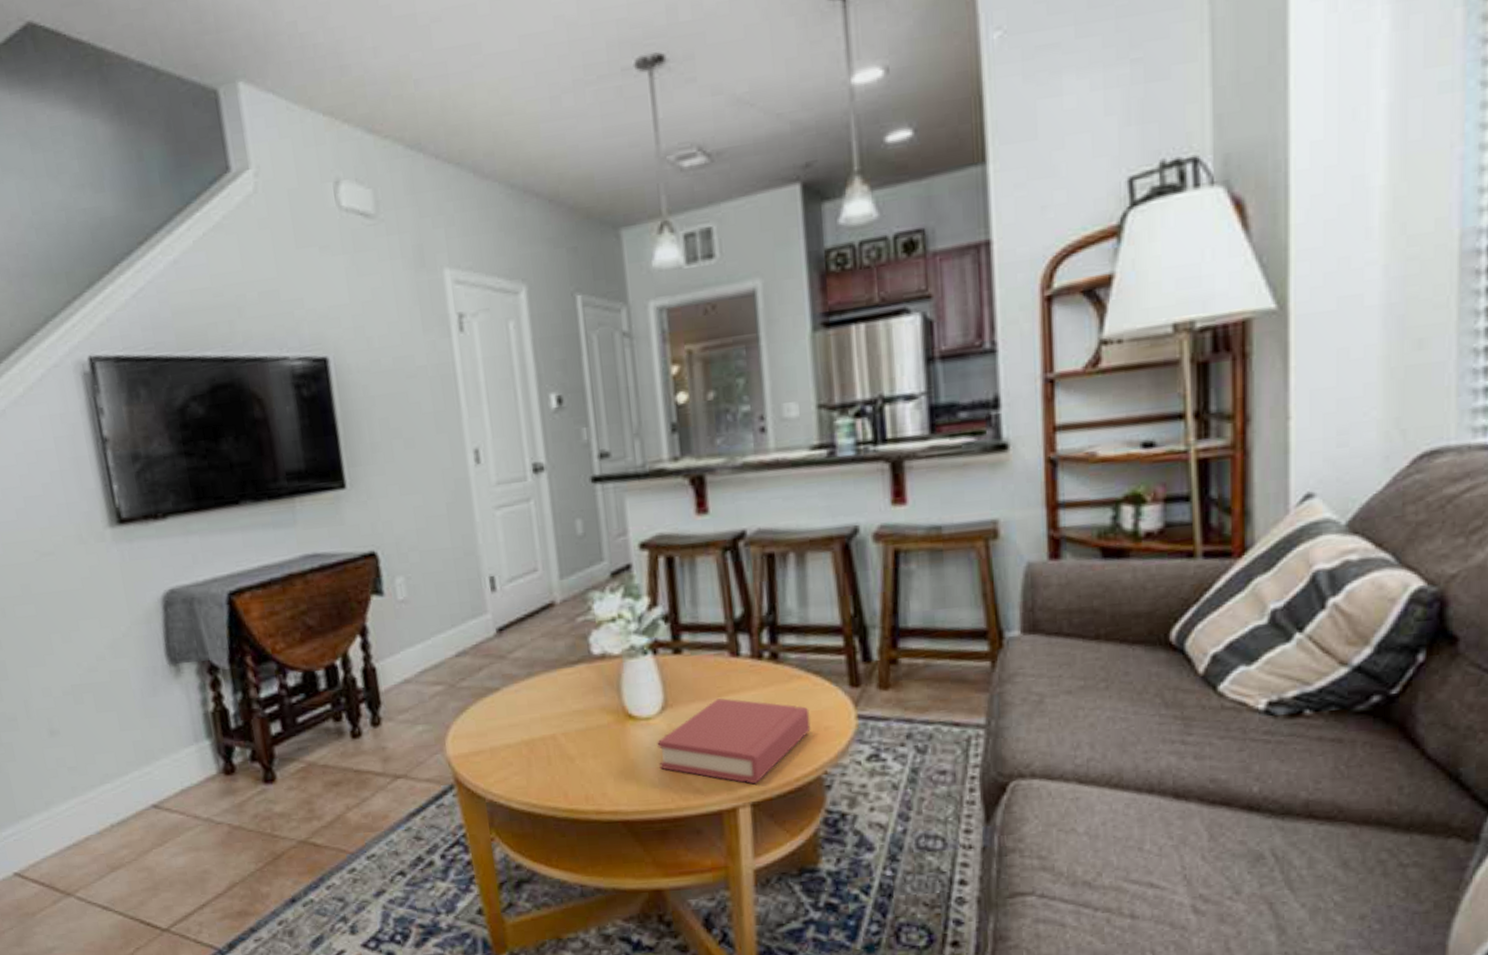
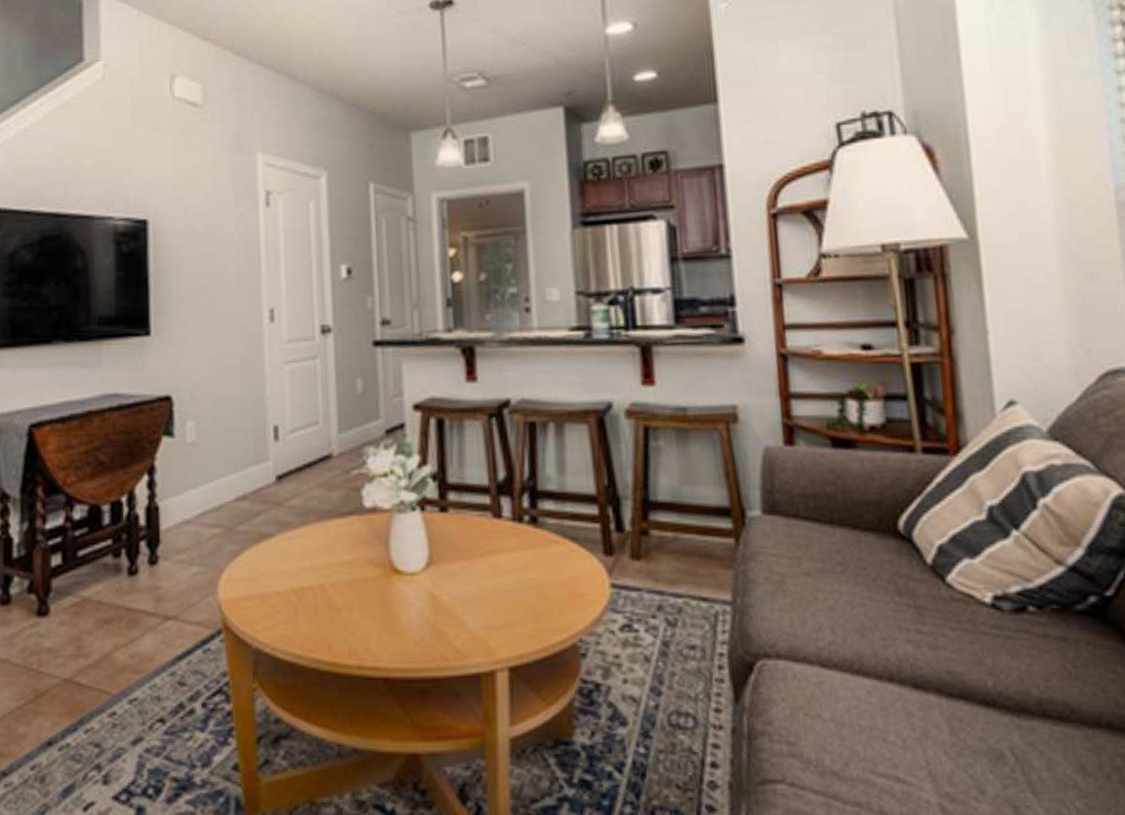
hardback book: present [657,697,811,785] -> none [420,557,567,648]

